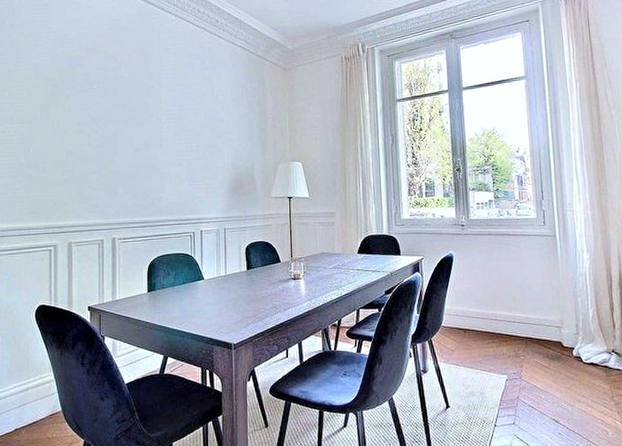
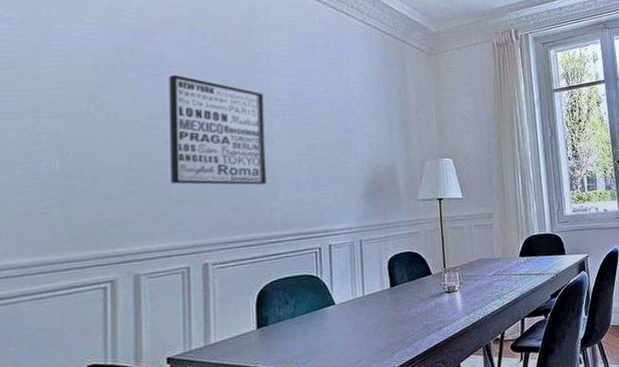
wall art: none [91,91,156,179] -> present [169,75,267,186]

